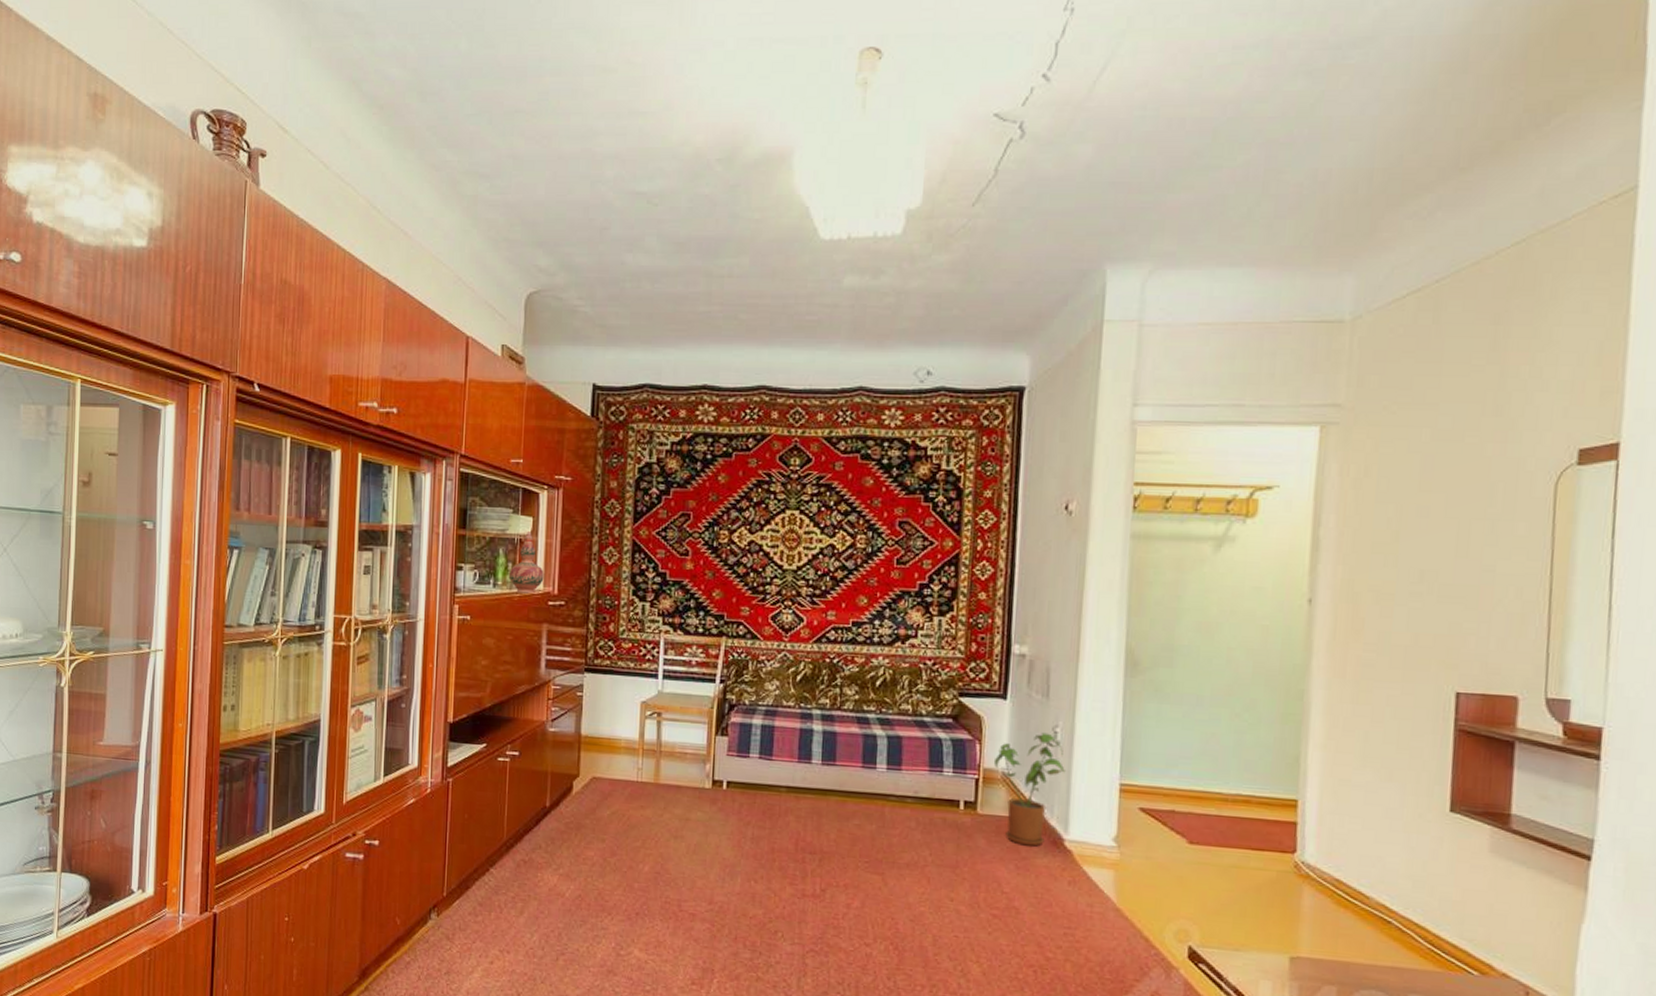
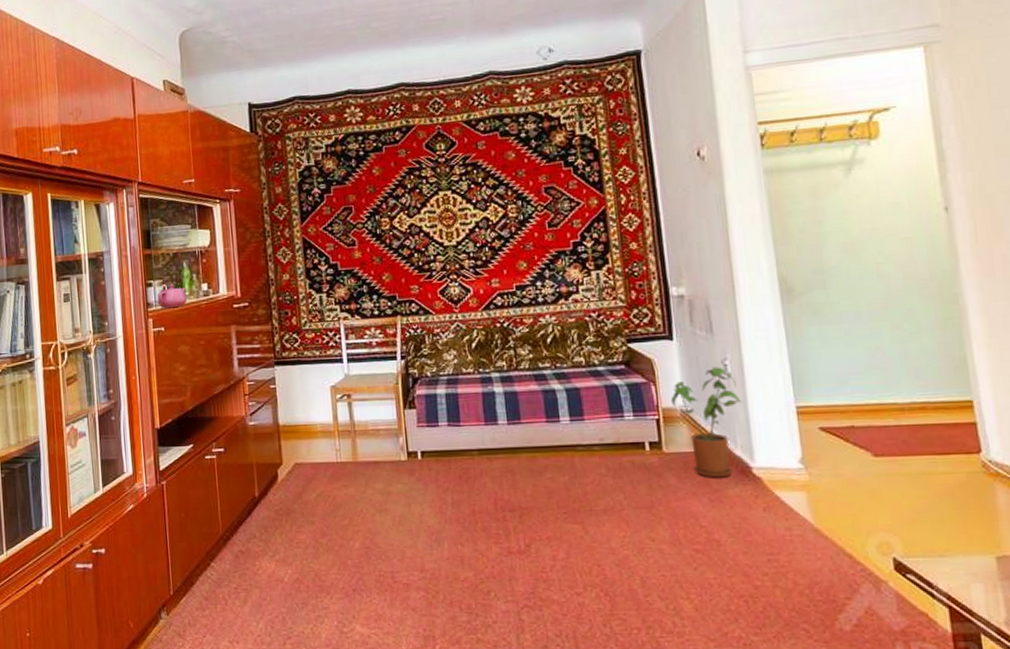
teapot: none [466,570,500,597] -> present [157,284,188,309]
decorative vase: present [510,530,544,594] -> none [195,242,227,301]

